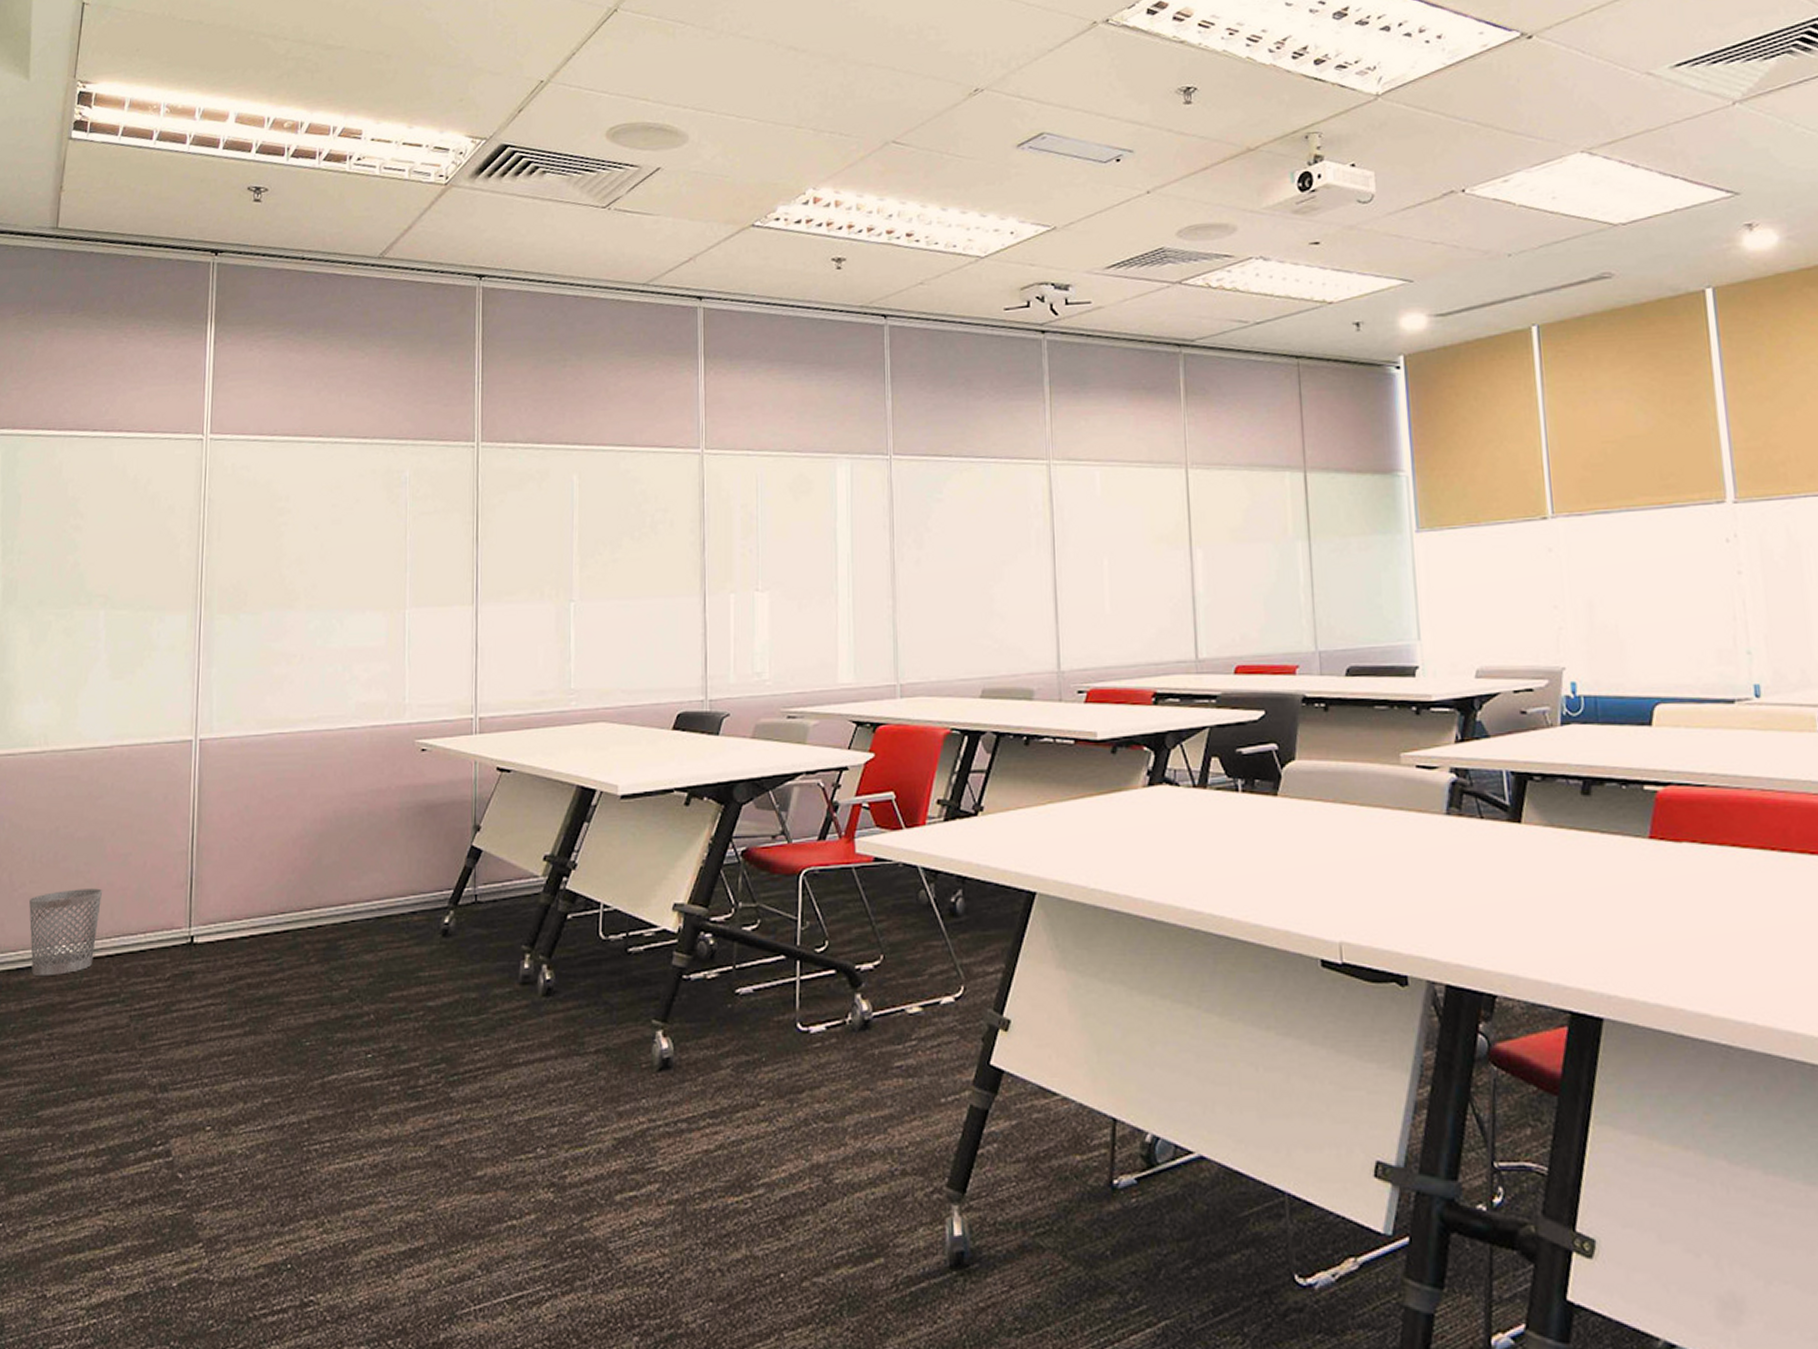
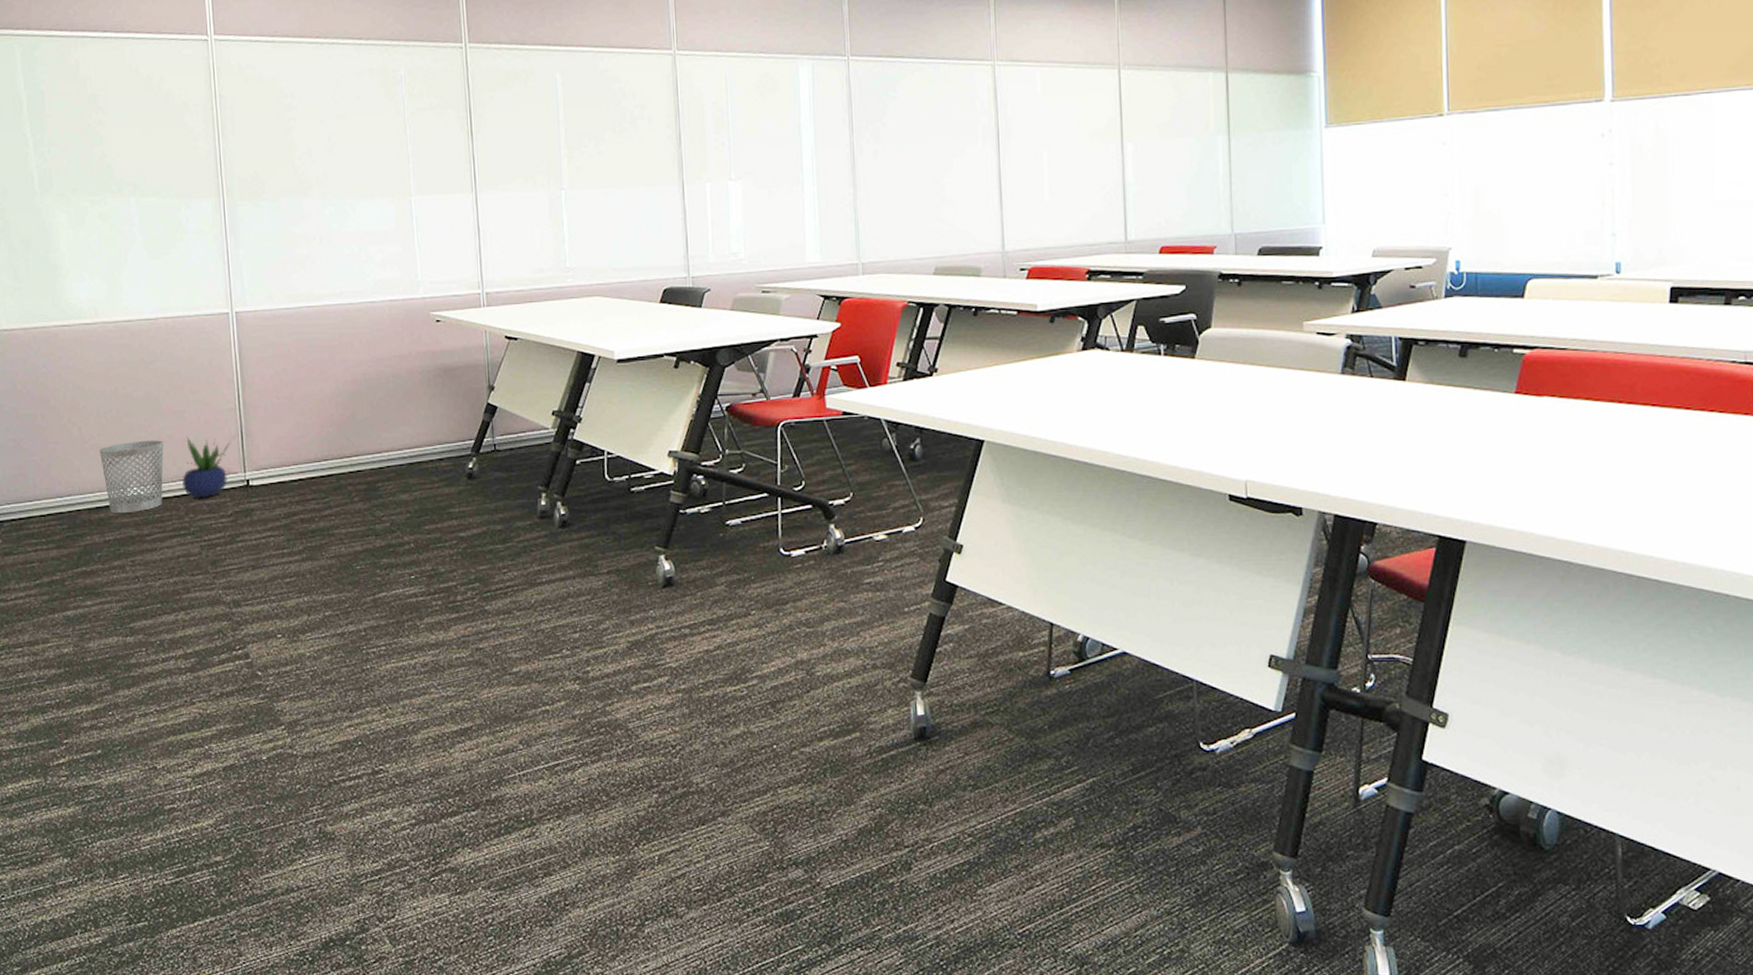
potted plant: none [118,885,178,958] -> present [182,437,231,498]

